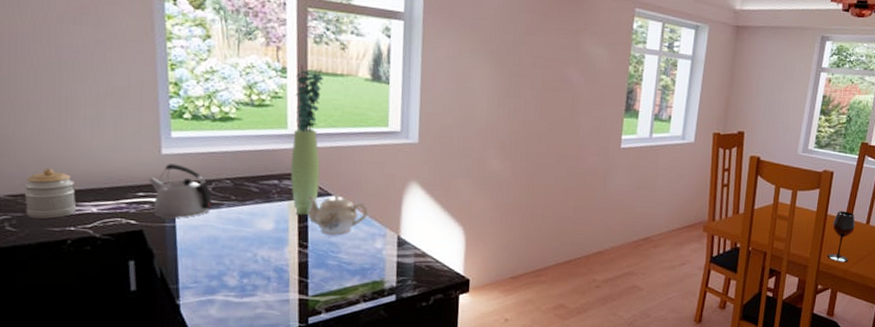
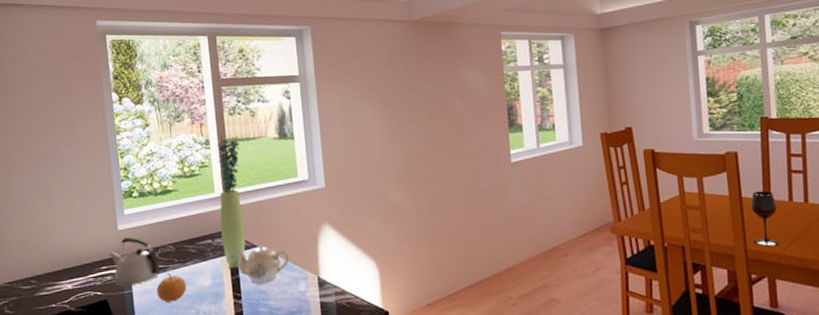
jar: present [24,168,77,220] -> none [18,255,57,301]
fruit: none [206,209,243,242] -> present [157,272,186,303]

